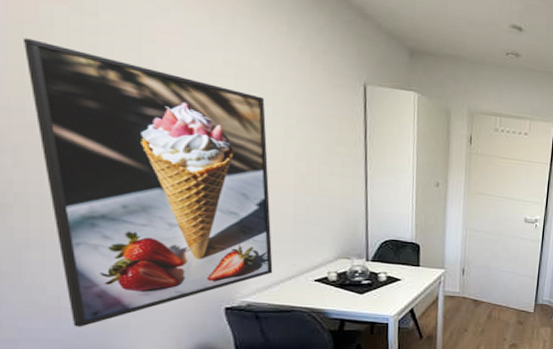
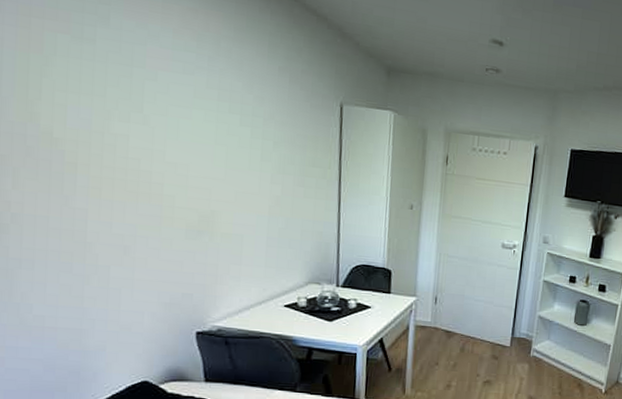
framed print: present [22,38,273,327] -> none [28,66,244,348]

